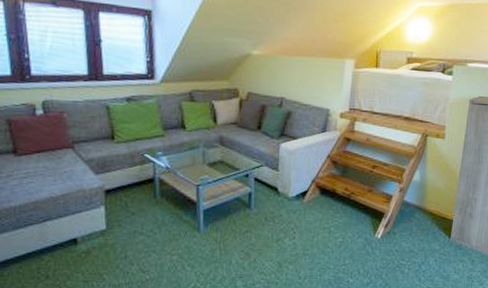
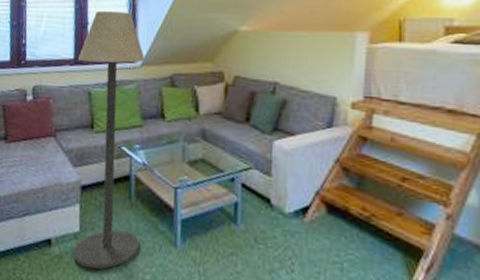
floor lamp: none [92,29,166,258] -> present [73,11,146,270]

